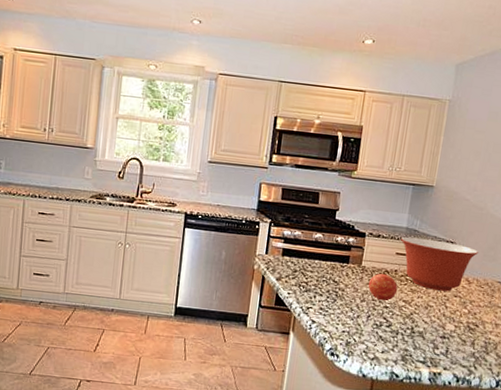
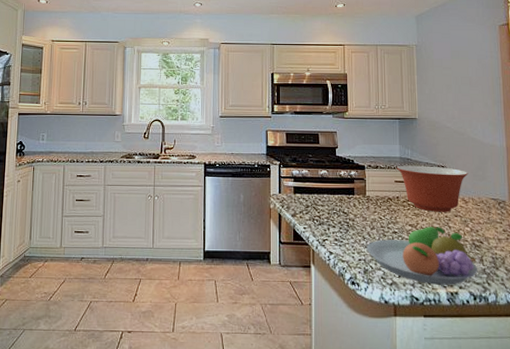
fruit bowl: none [352,304,468,366] -> present [366,227,478,285]
apple: present [368,273,398,301] -> none [375,201,403,227]

